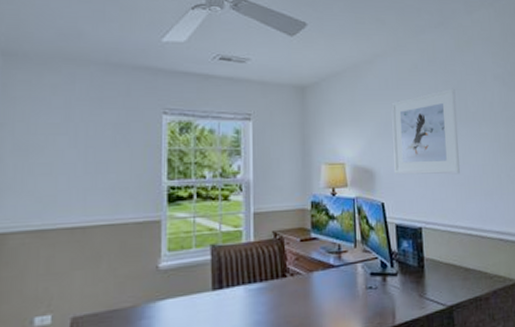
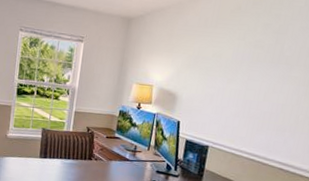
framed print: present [391,88,460,175] -> none [194,31,275,109]

